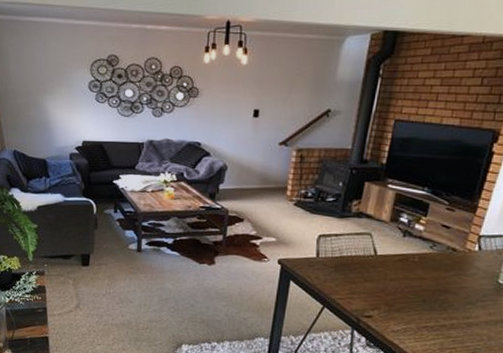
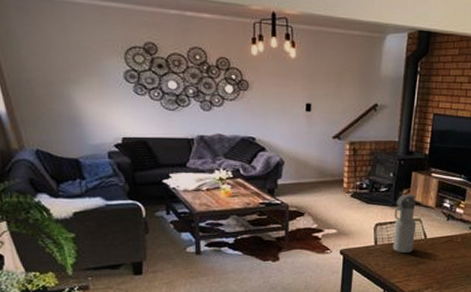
water bottle: none [336,205,368,269] -> present [393,193,417,253]

